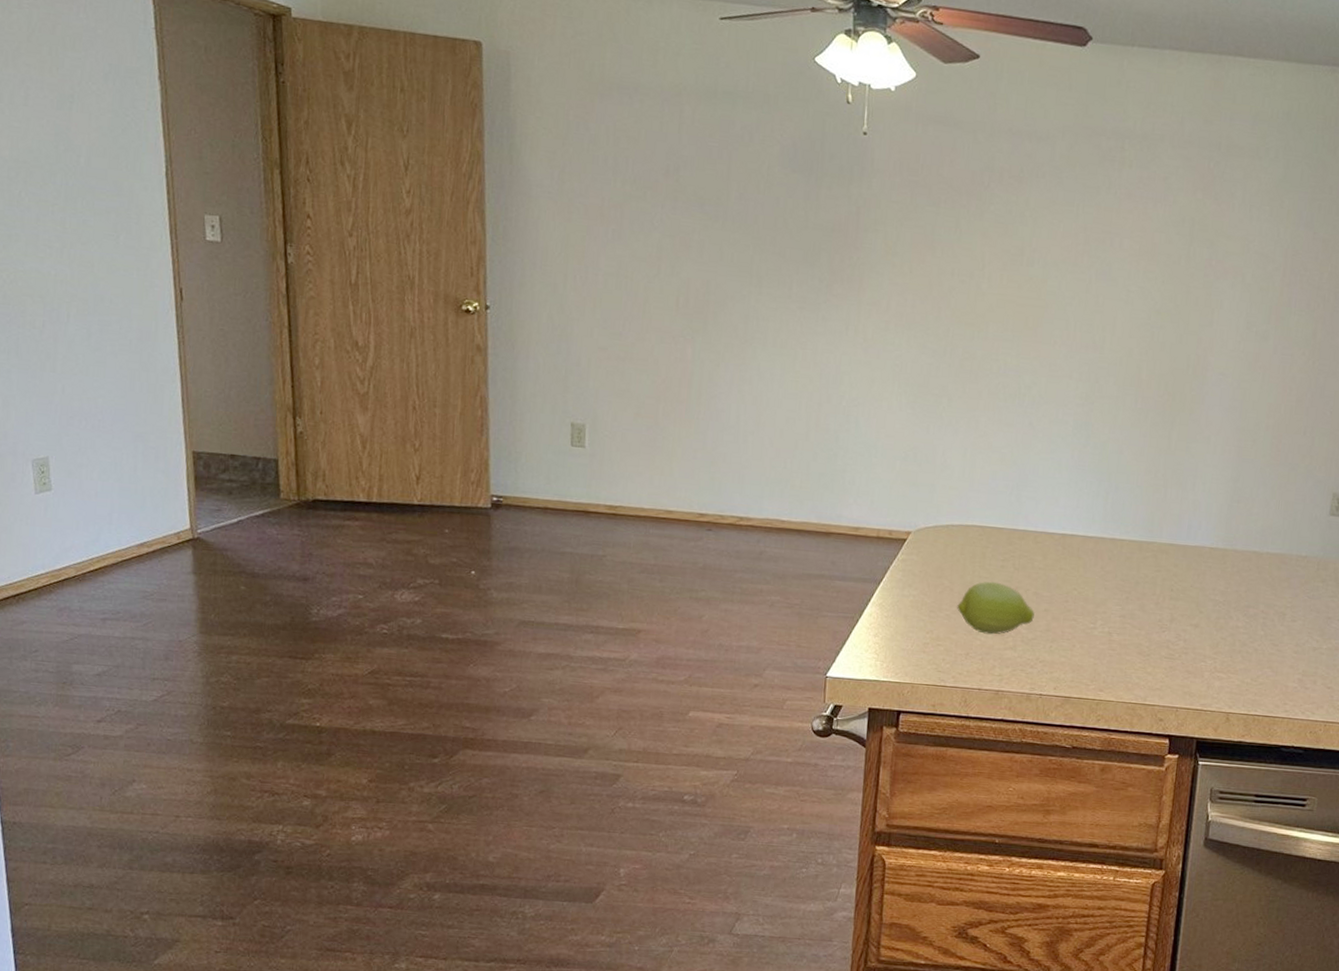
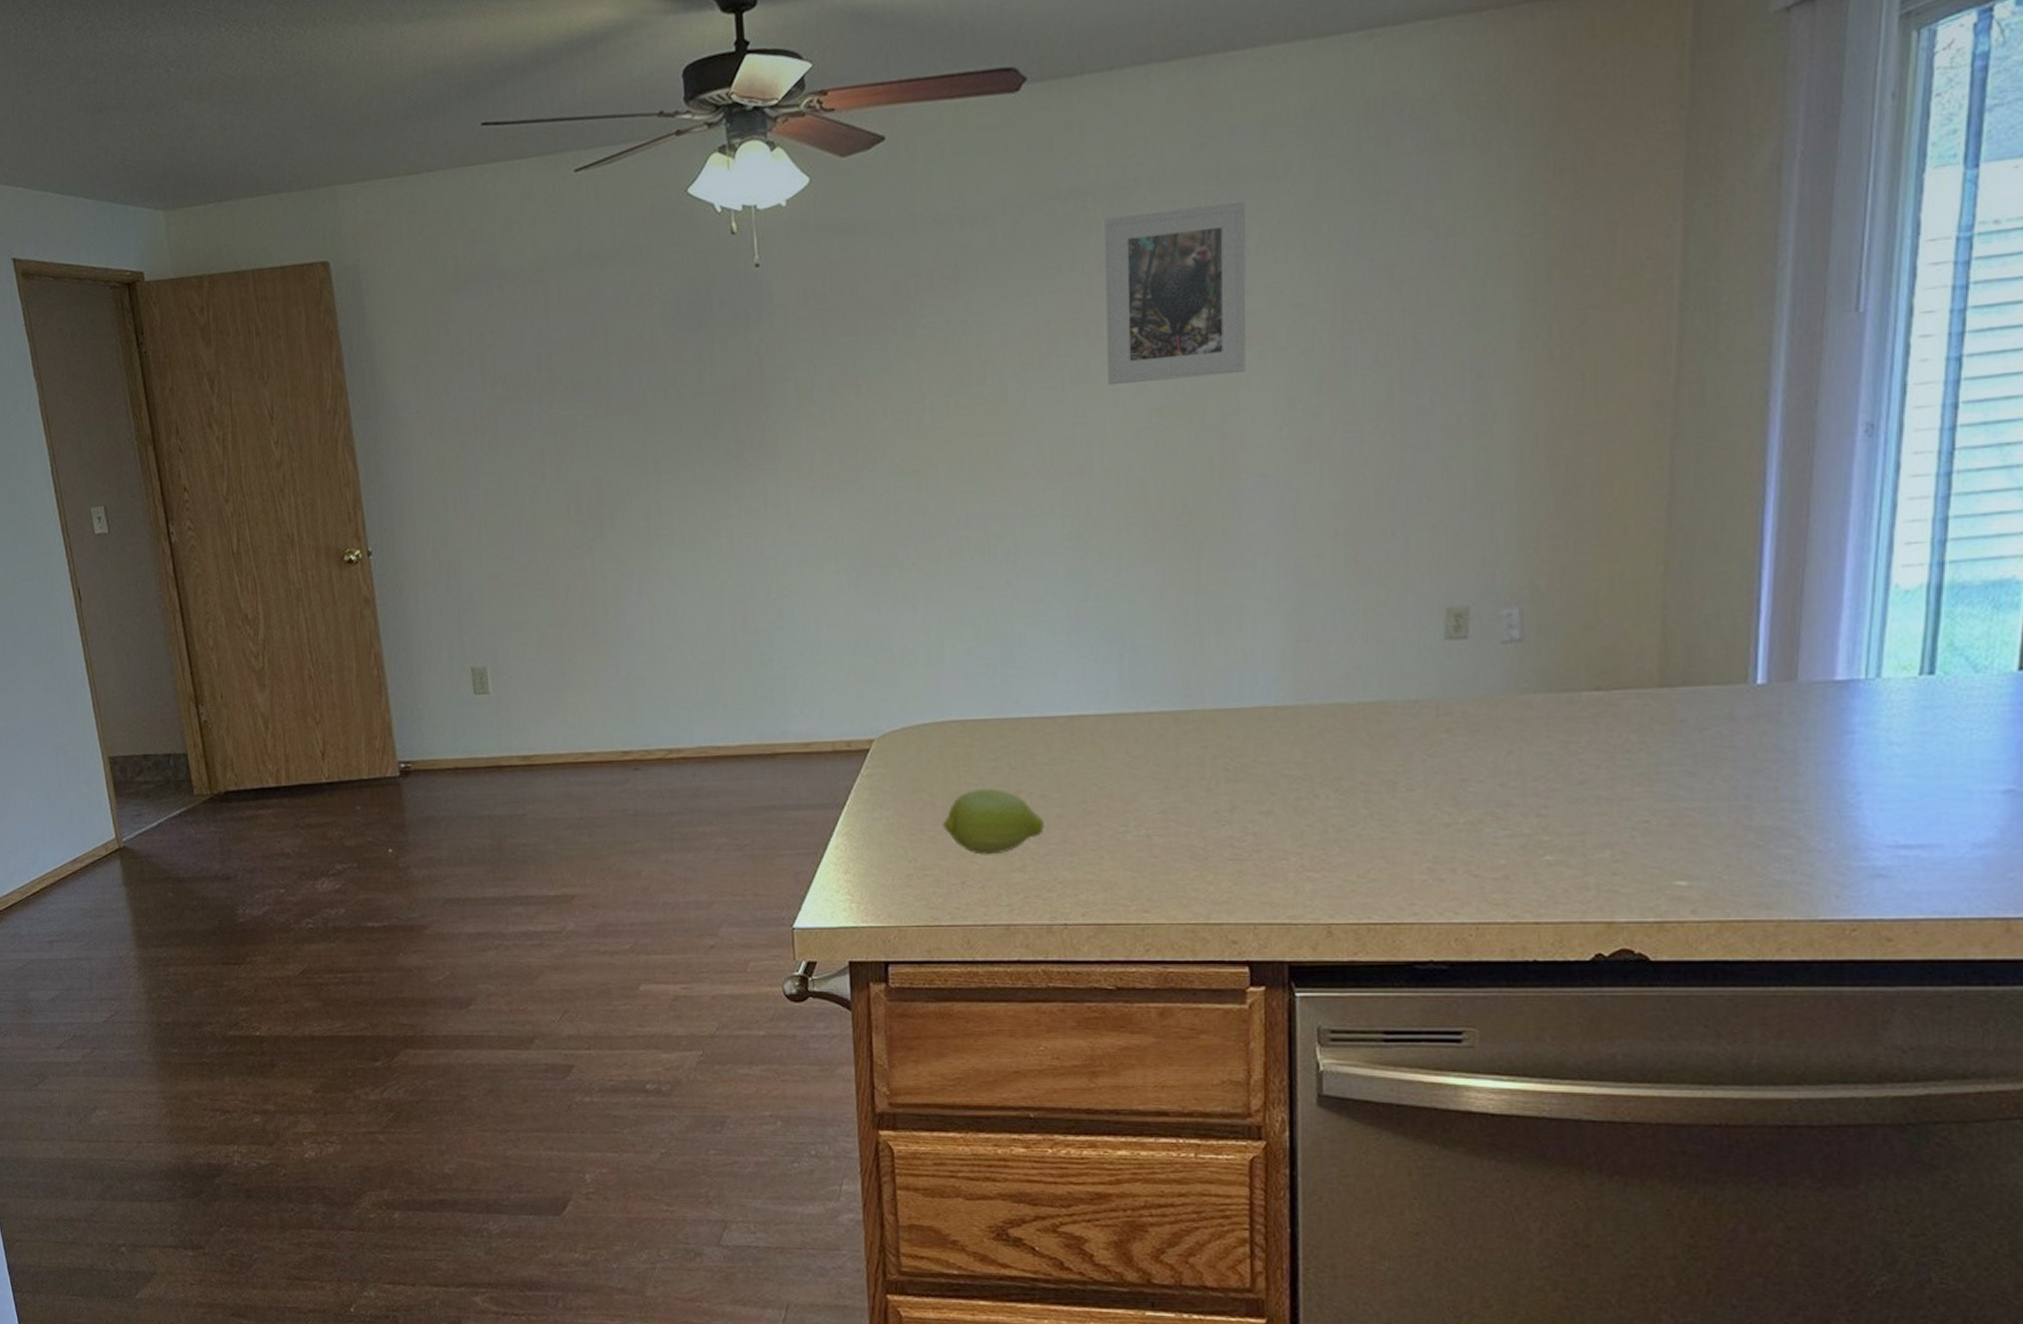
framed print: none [1123,159,1235,296] -> present [1104,202,1246,386]

